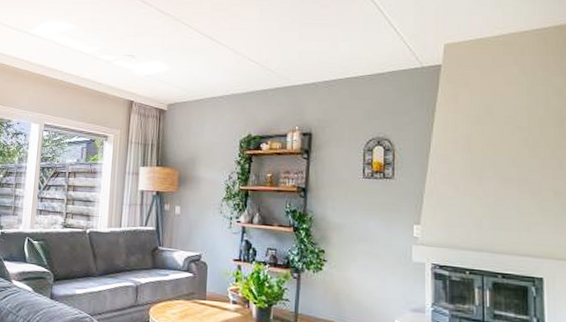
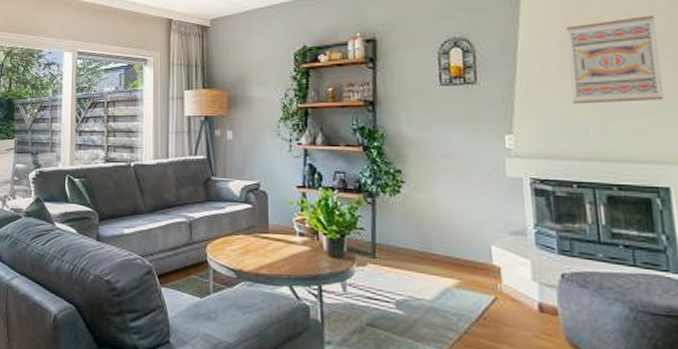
wall art: none [471,131,545,204] -> present [566,16,664,104]

